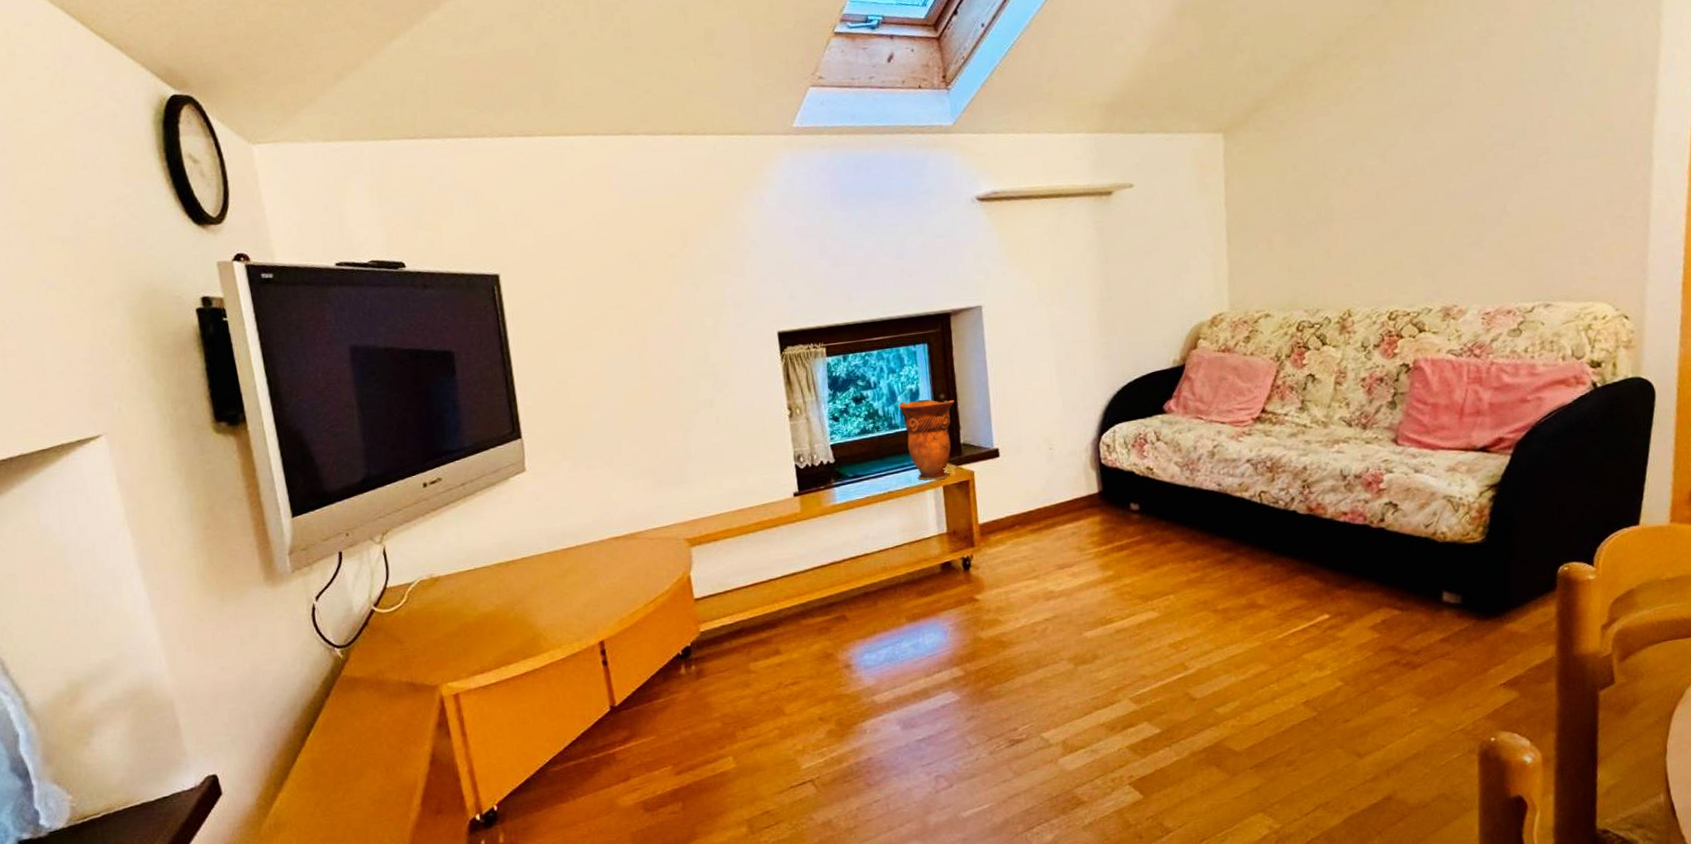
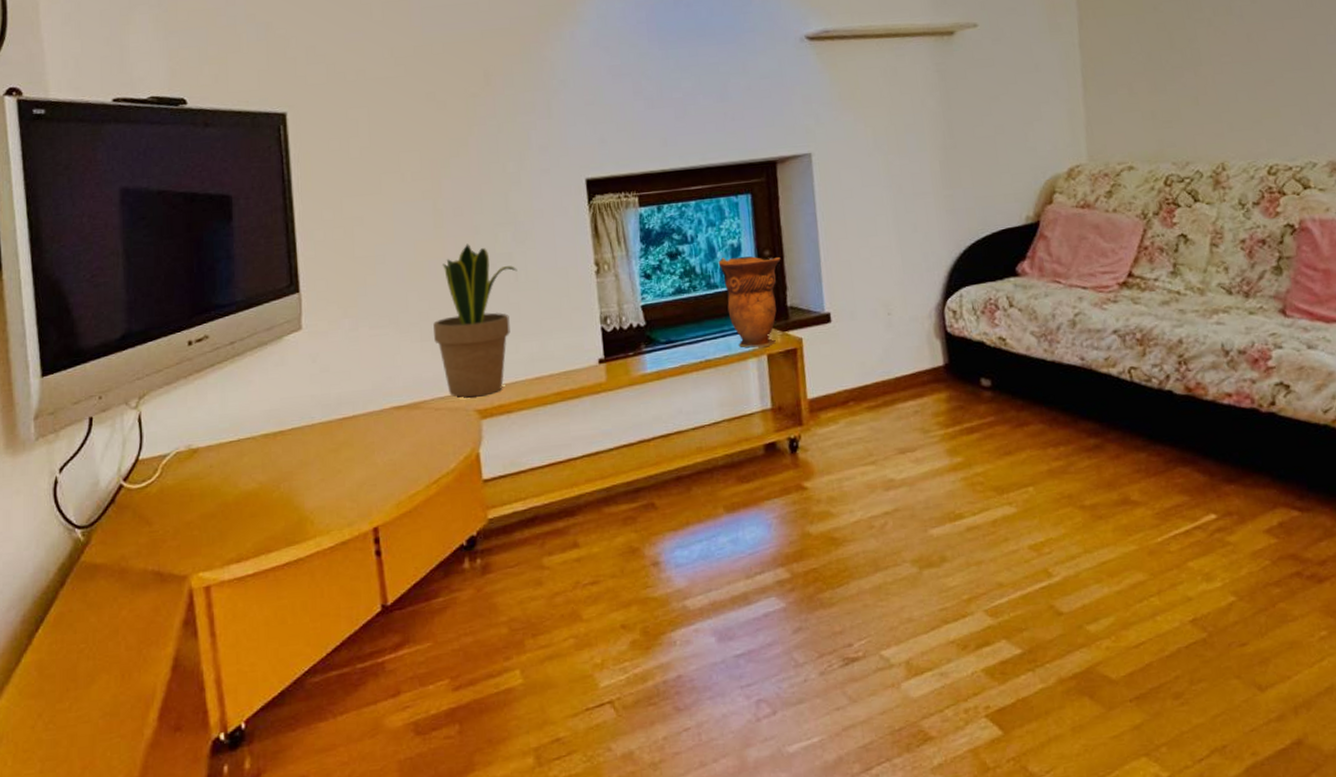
potted plant: none [644,392,718,529] -> present [433,243,518,398]

